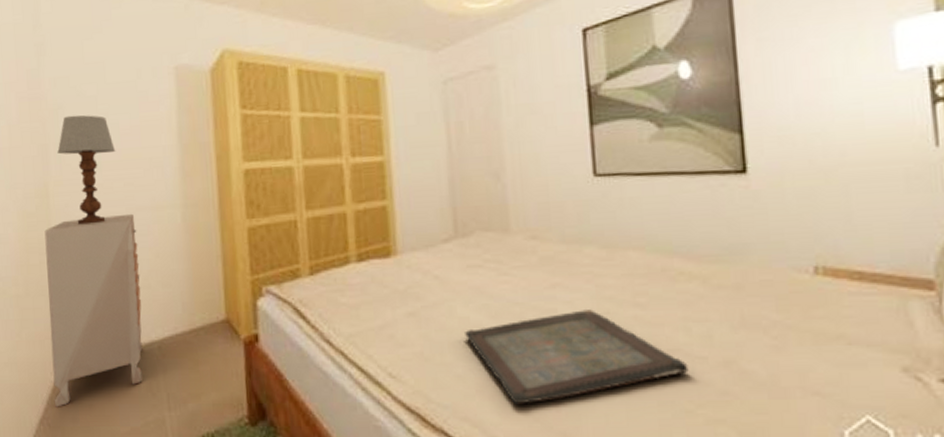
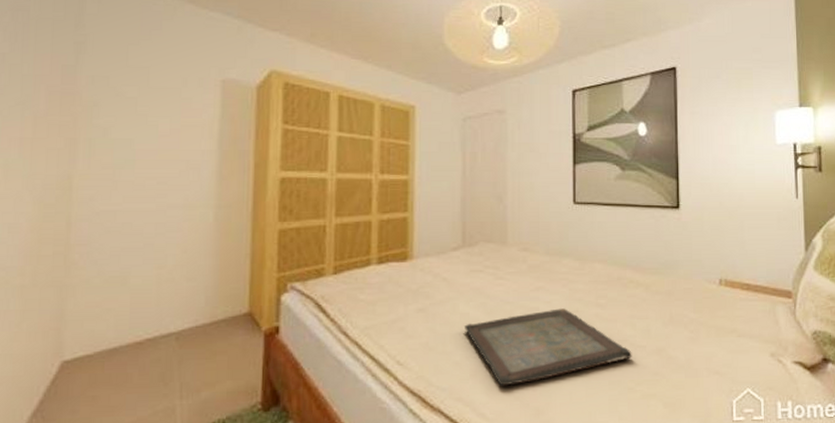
dresser: present [44,213,143,407] -> none [53,210,166,399]
table lamp: present [57,114,116,225] -> none [87,113,152,218]

